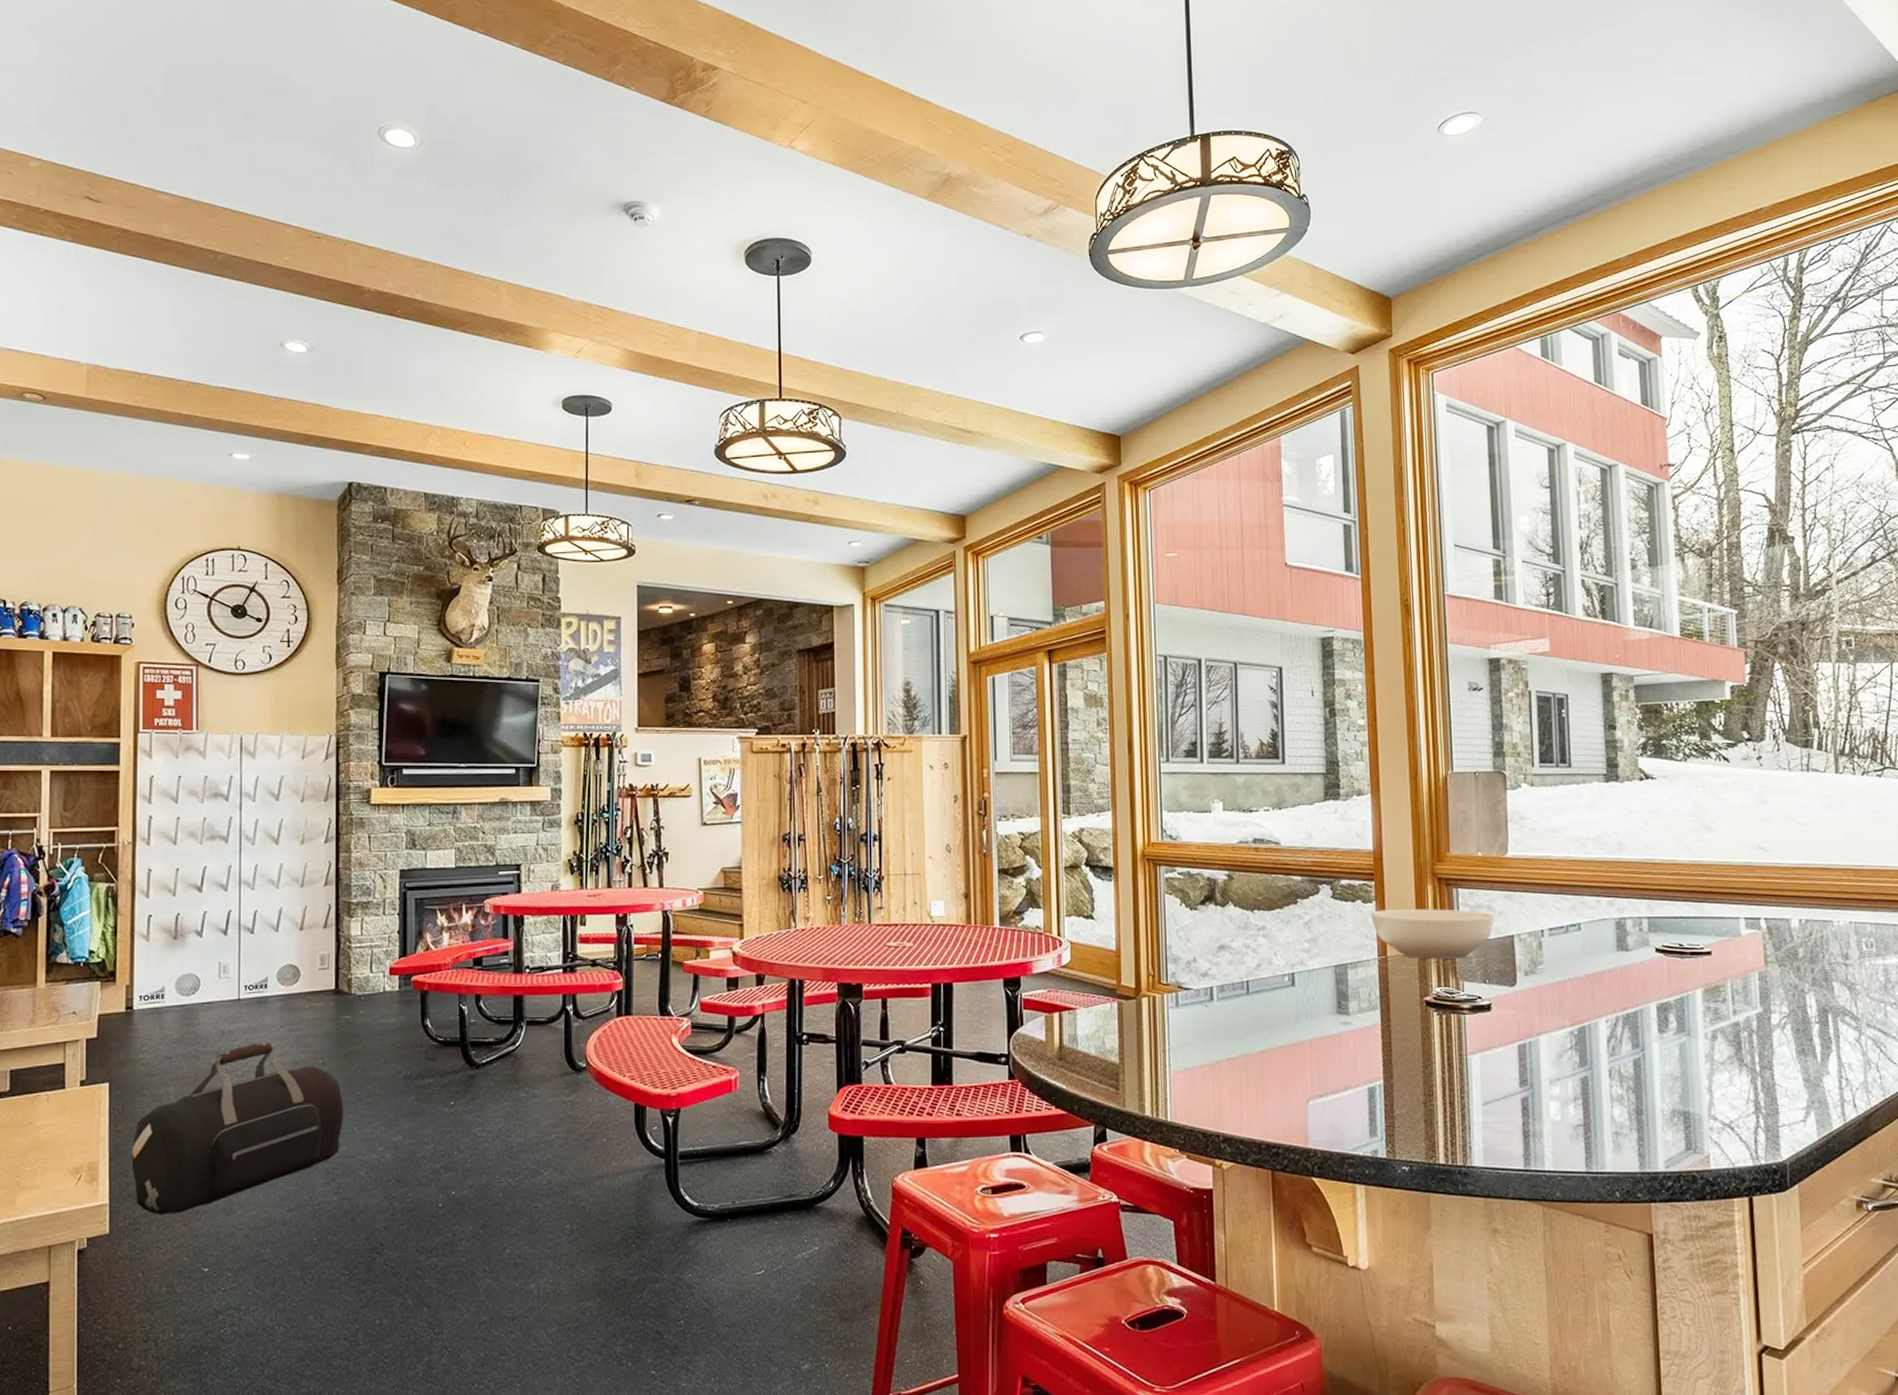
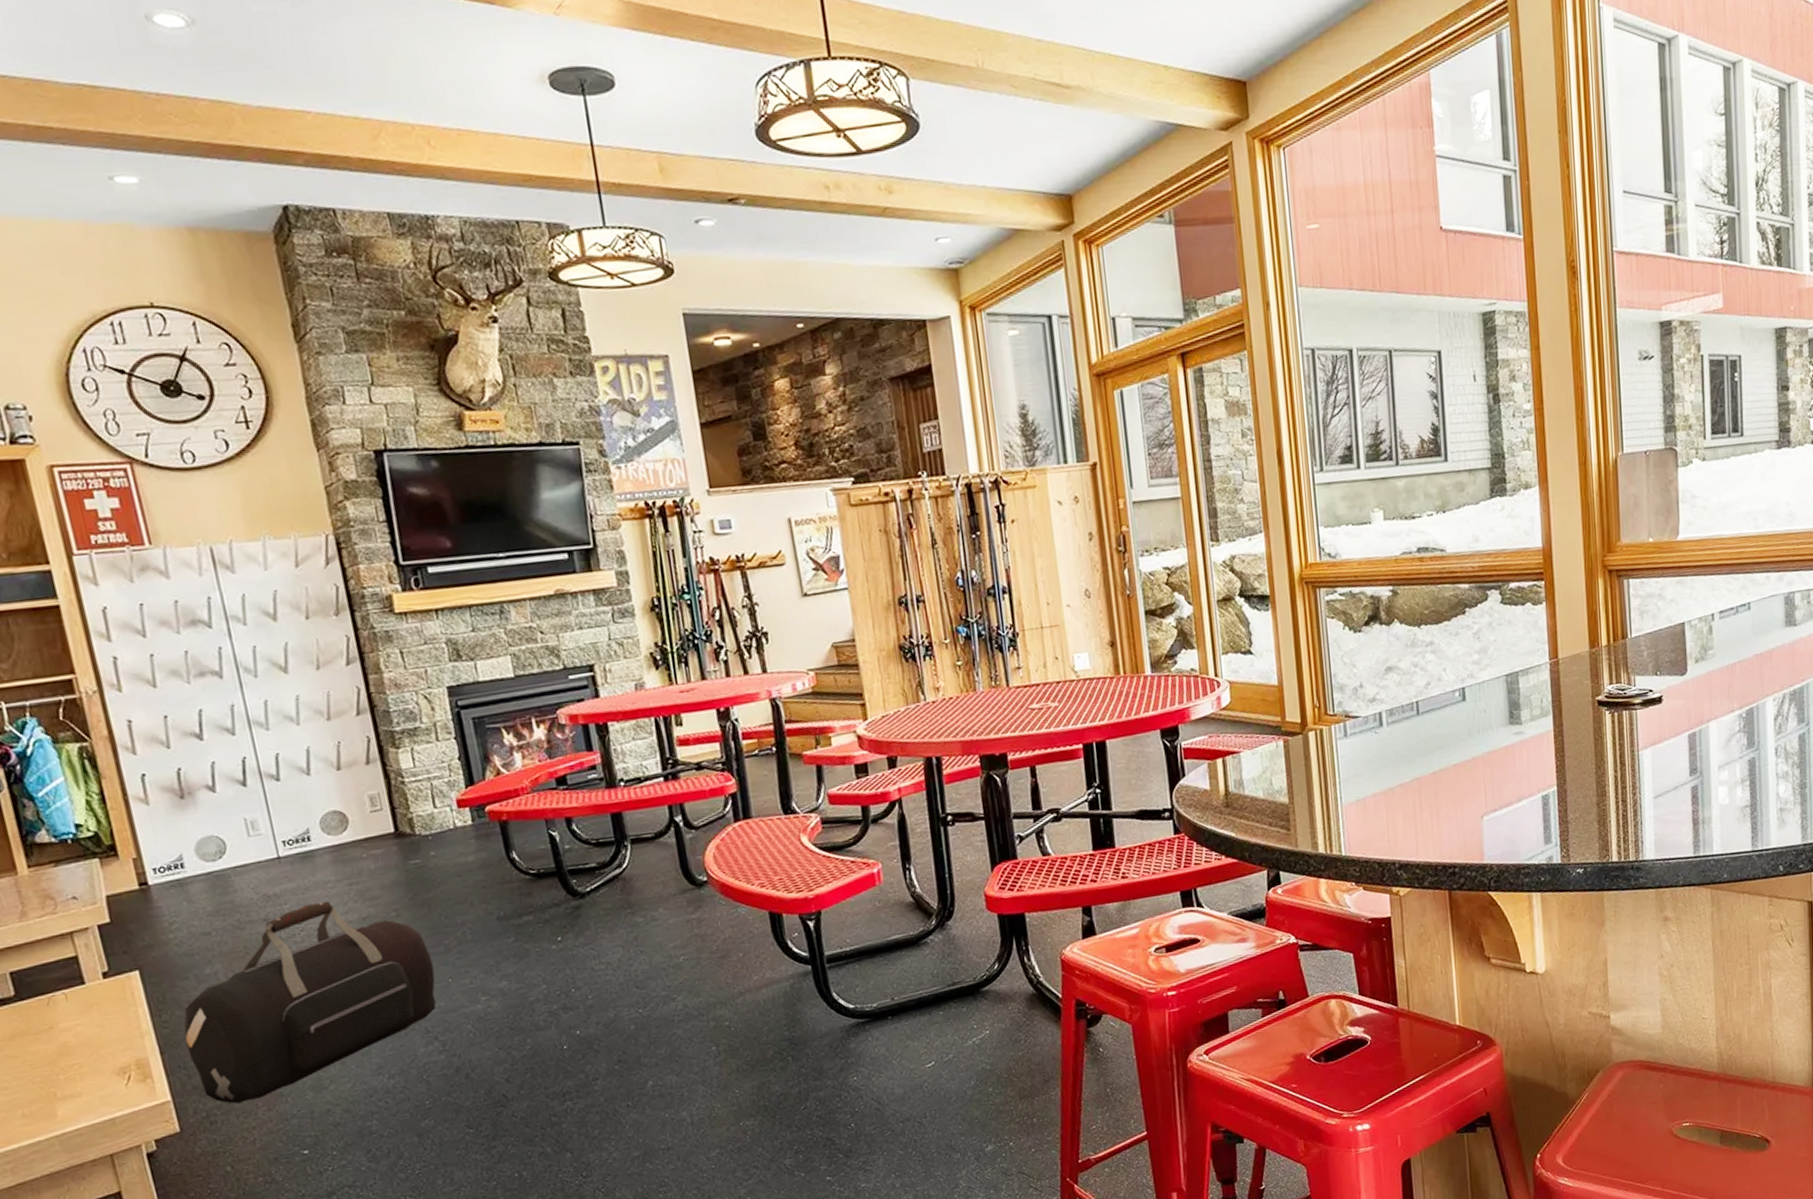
bowl: present [1369,909,1495,959] -> none [1540,601,1666,658]

